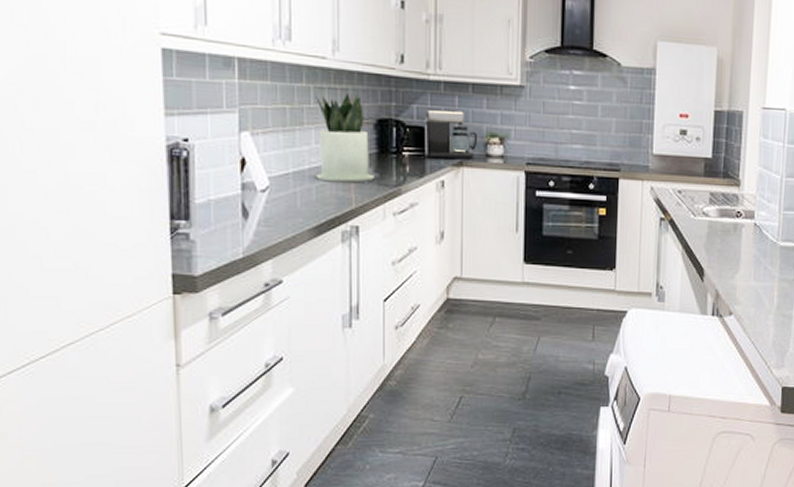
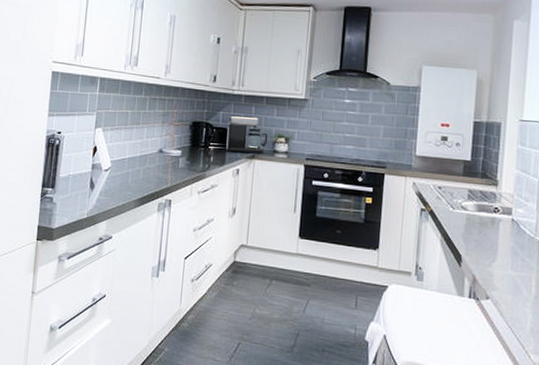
planter: present [315,93,376,184] -> none [144,102,188,168]

